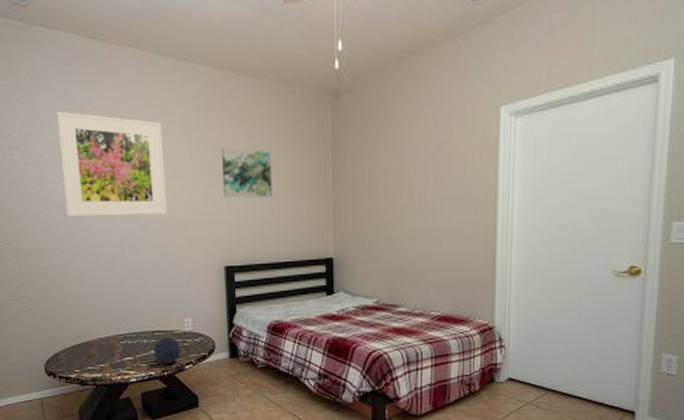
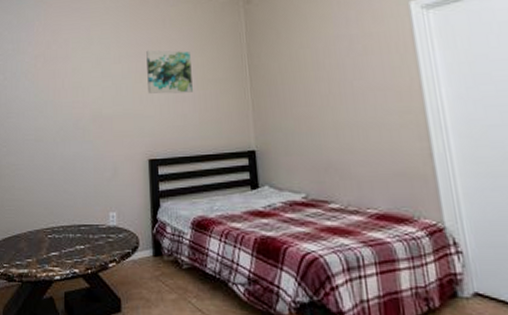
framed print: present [56,111,167,217] -> none [10,26,97,115]
decorative orb: present [153,337,180,364] -> none [78,232,104,261]

